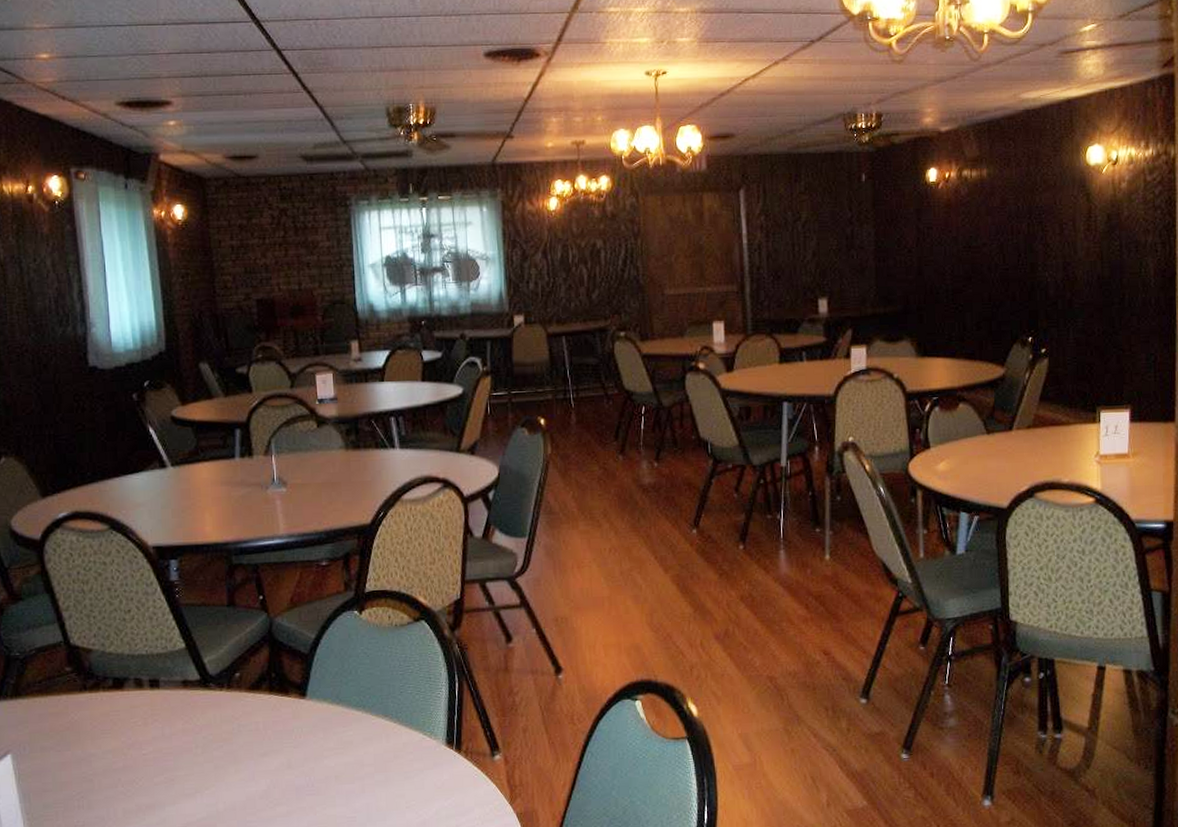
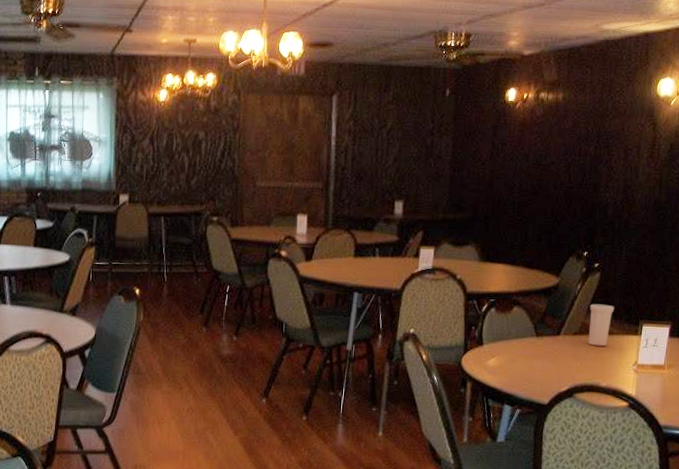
cup: none [1041,392,1068,439] -> present [587,304,615,346]

